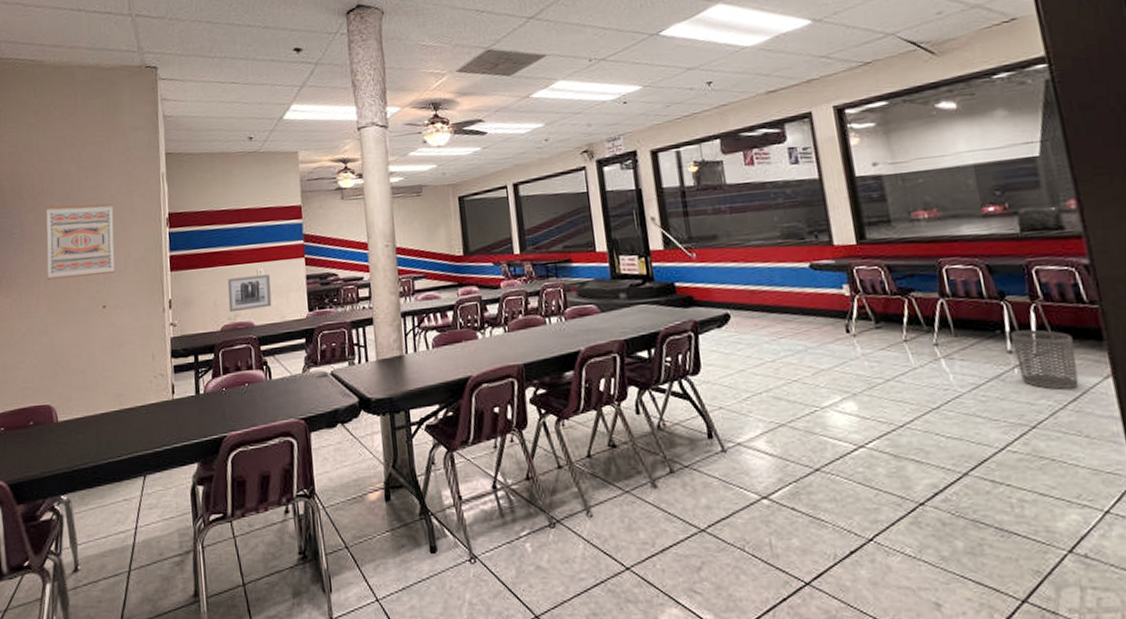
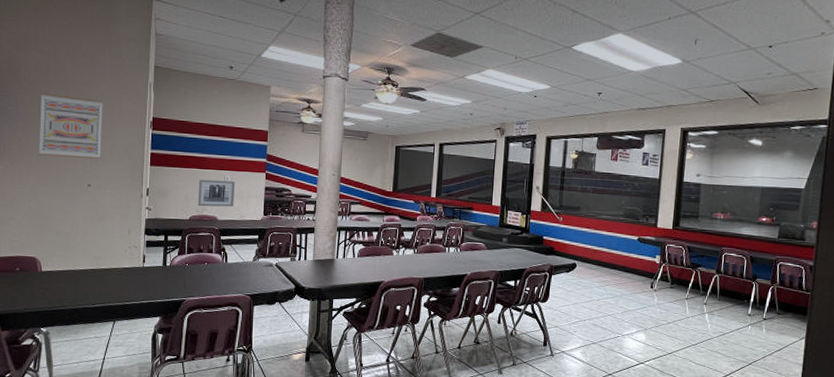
waste bin: present [1010,329,1079,390] -> none [751,302,789,343]

